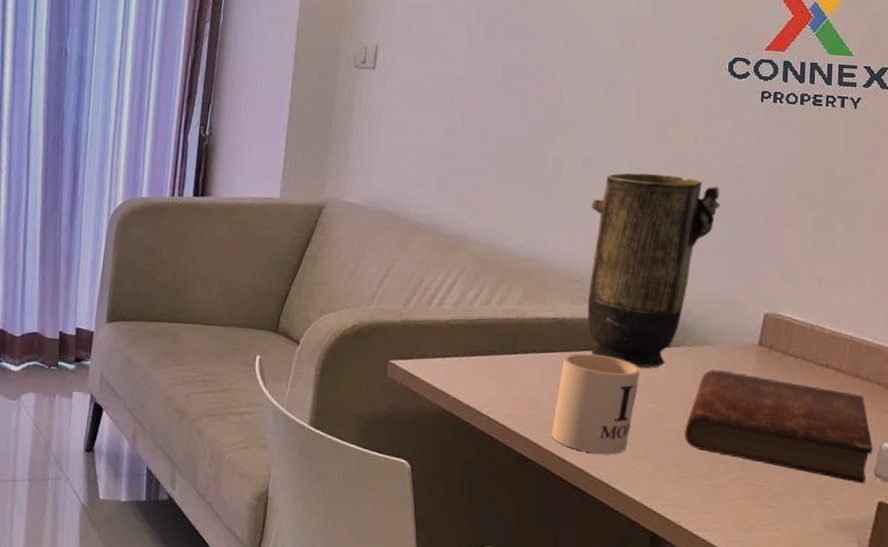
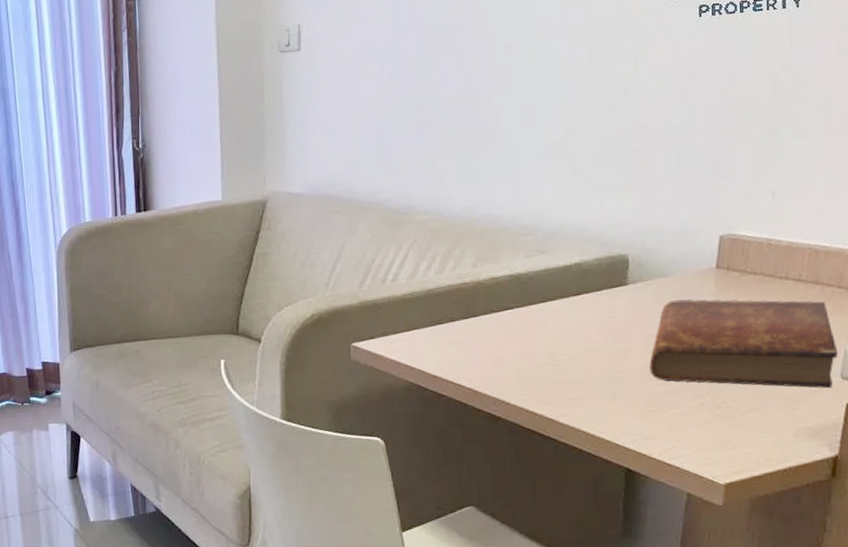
mug: present [551,353,641,455] -> none [518,304,601,402]
vase: present [587,173,721,369] -> none [534,109,666,311]

